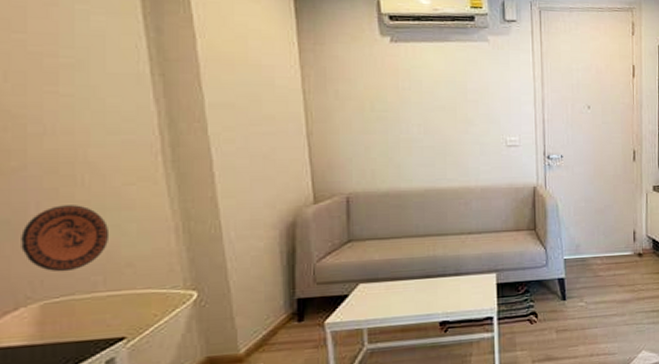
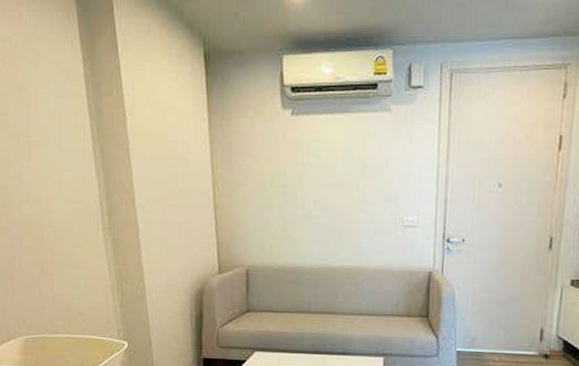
decorative plate: present [21,205,110,272] -> none [10,261,67,315]

